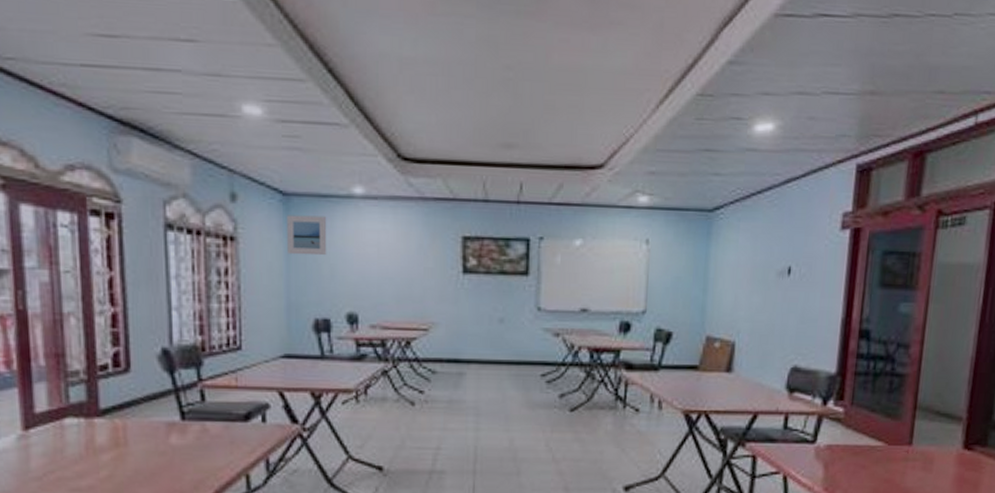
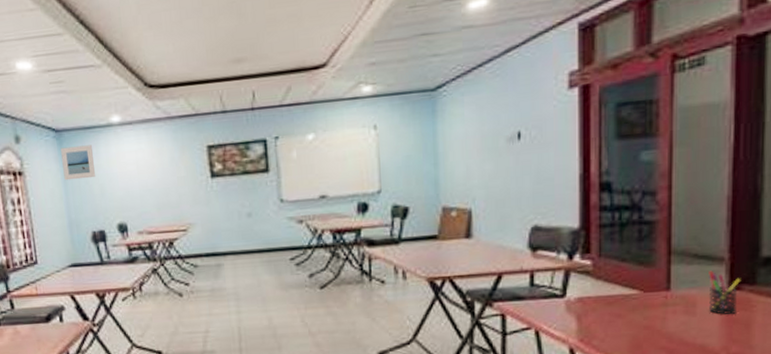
pen holder: none [944,429,975,475] -> present [709,270,741,315]

